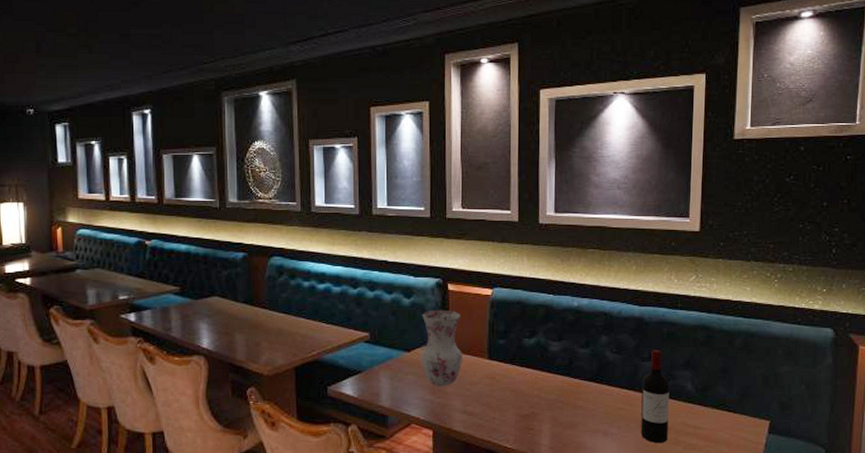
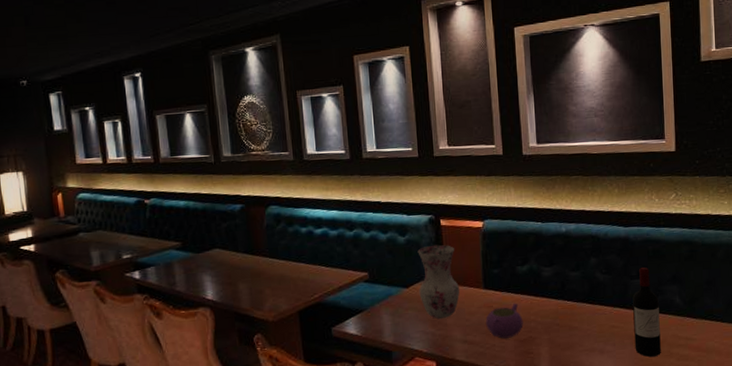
teapot: none [487,376,526,412] -> present [486,303,523,339]

